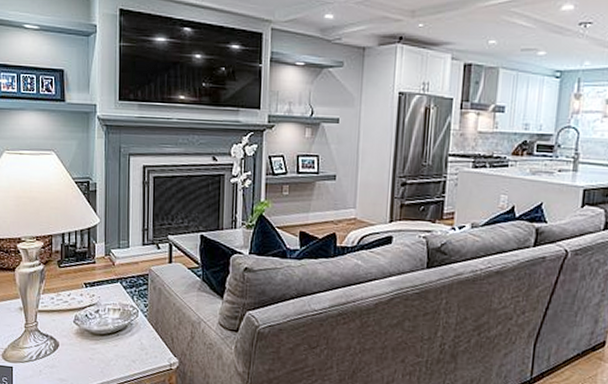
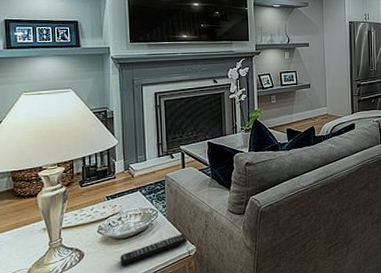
remote control: none [95,341,169,366] -> present [120,233,187,266]

